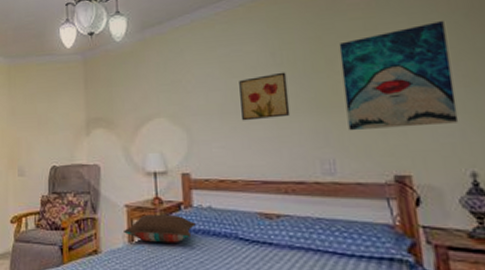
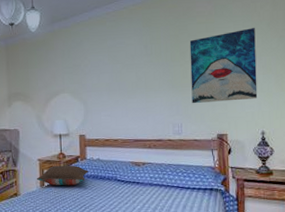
wall art: present [239,72,291,121] -> none [122,60,155,96]

